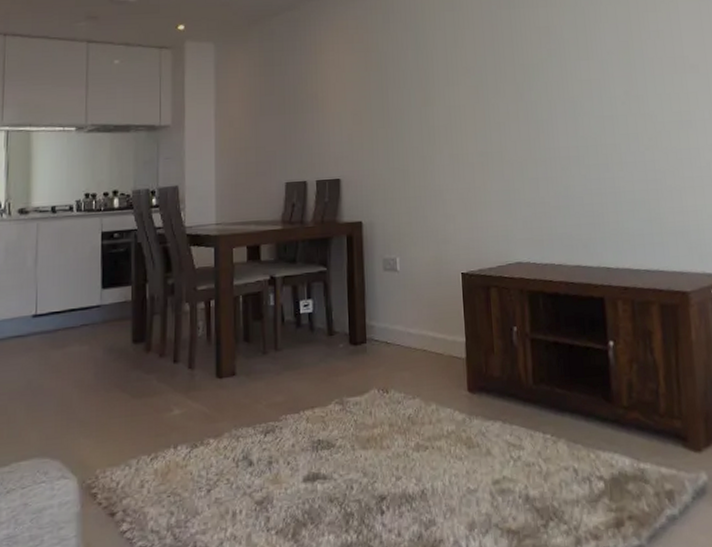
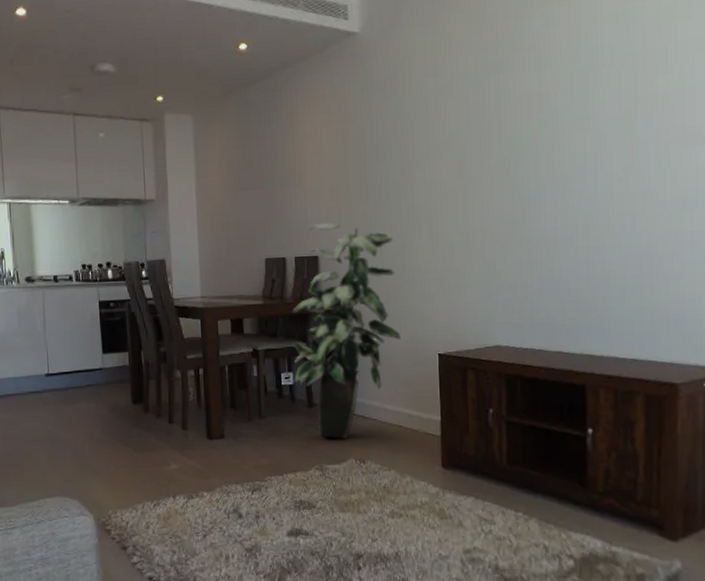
indoor plant: none [312,145,425,368] -> present [292,222,402,439]

